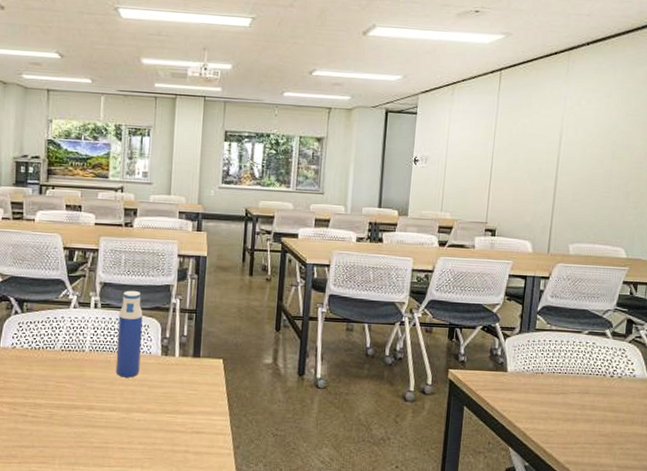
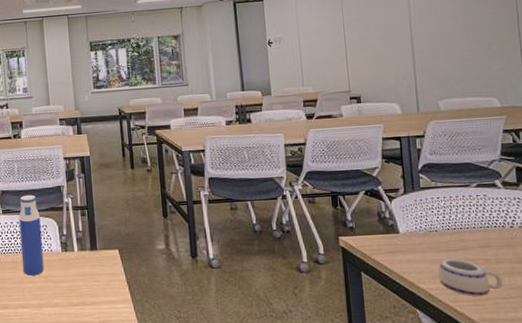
mug: none [535,400,594,440] -> present [437,258,503,296]

